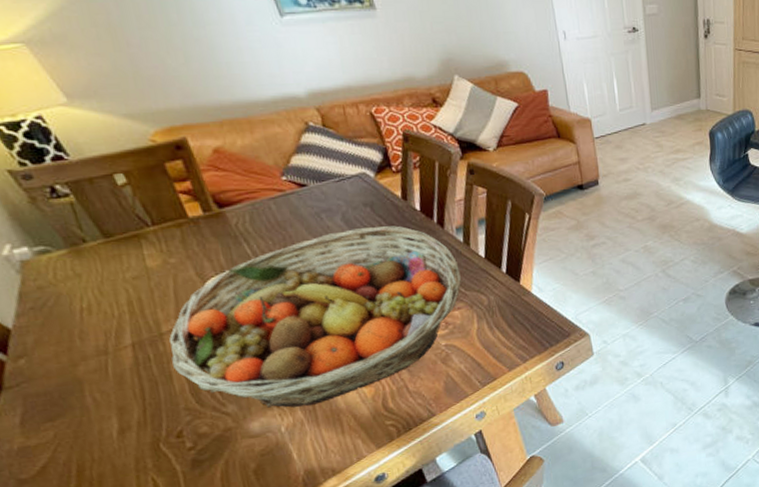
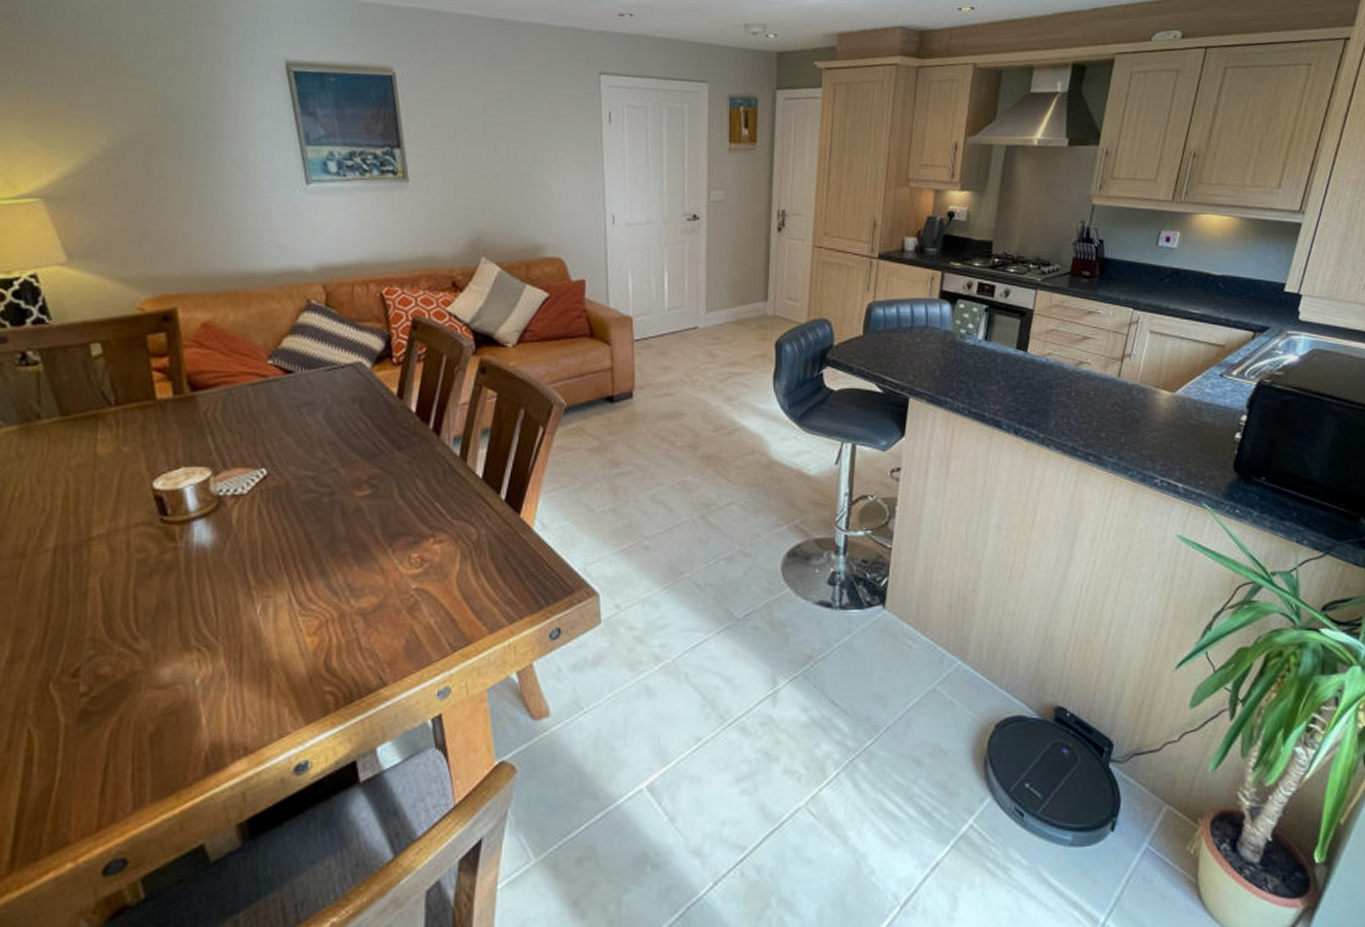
fruit basket: present [168,226,461,408] -> none [92,429,450,653]

